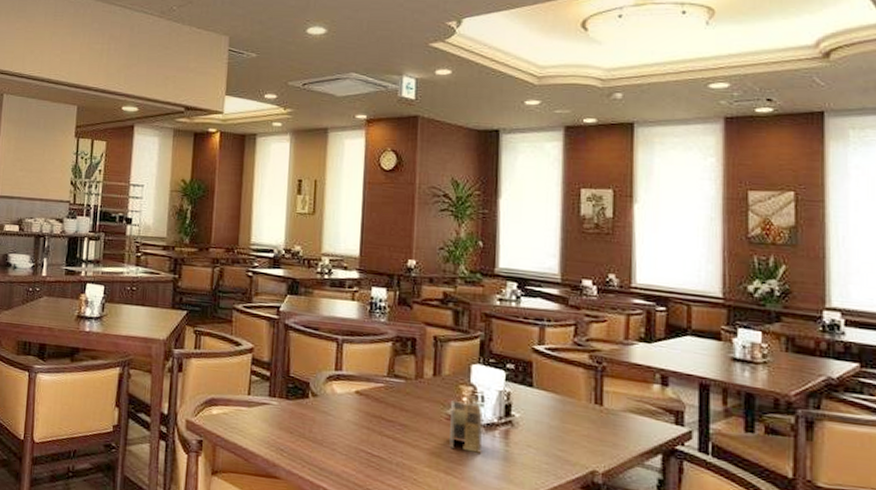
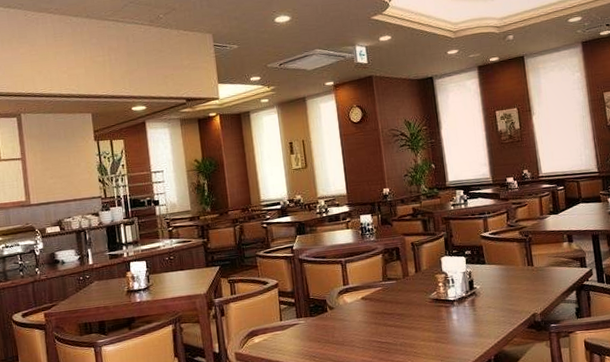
napkin holder: present [449,396,483,453] -> none [430,282,459,324]

